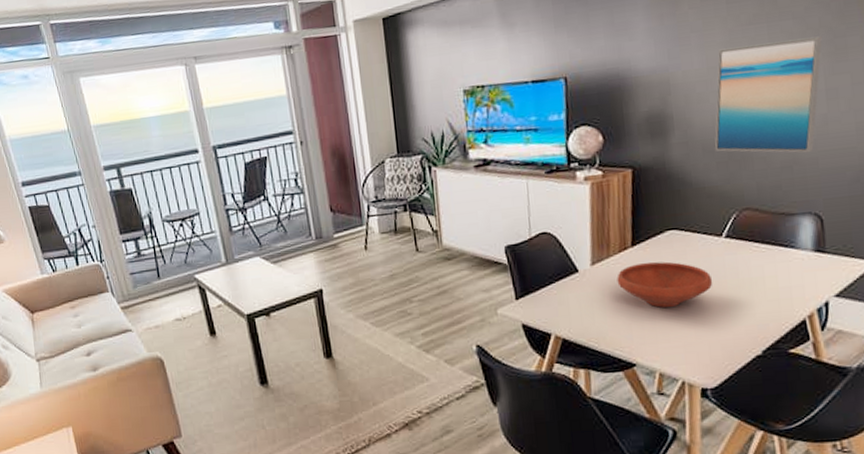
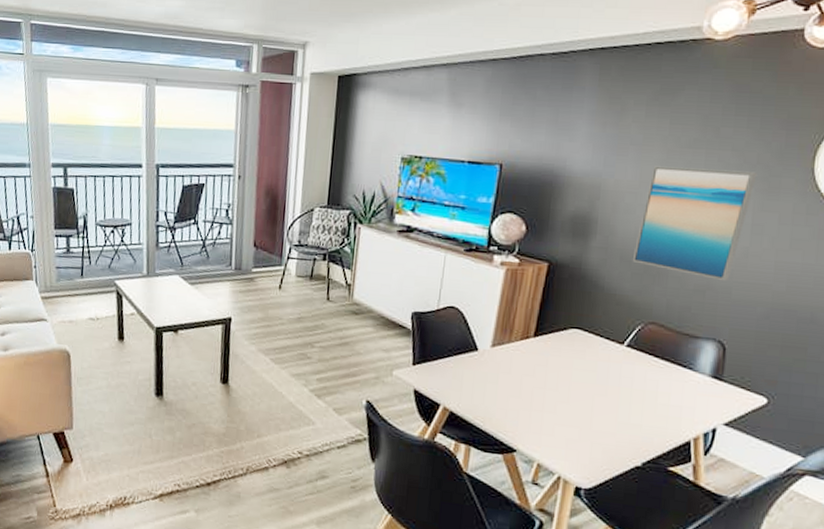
bowl: present [617,261,713,308] -> none [513,354,607,403]

